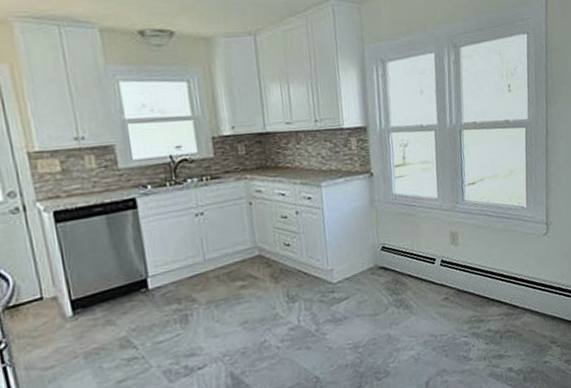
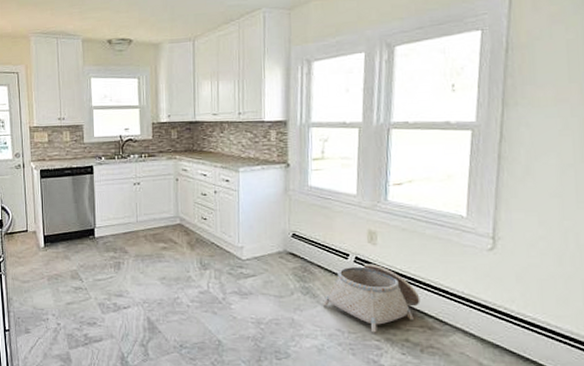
basket: none [416,264,497,331] -> present [323,263,420,333]

